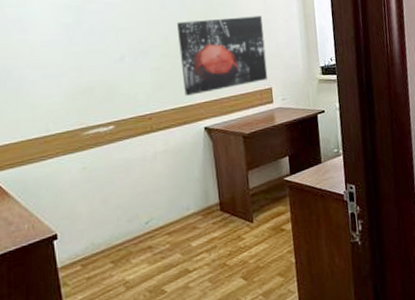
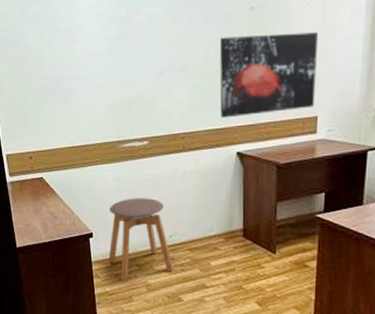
stool: none [76,184,154,285] -> present [108,198,174,282]

